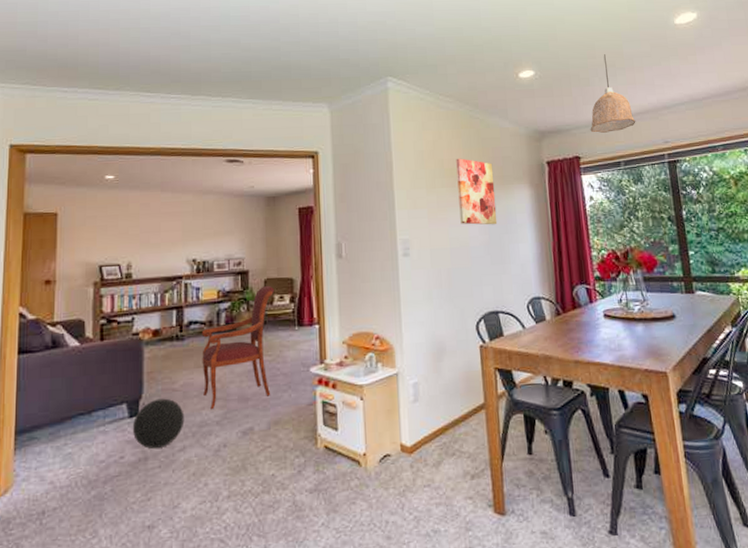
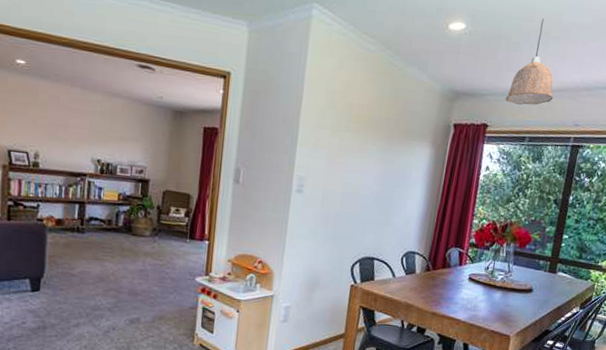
decorative ball: present [132,398,185,449] -> none [33,280,80,321]
armchair: present [201,285,275,410] -> none [98,196,172,298]
wall art: present [456,158,498,225] -> none [357,104,401,178]

